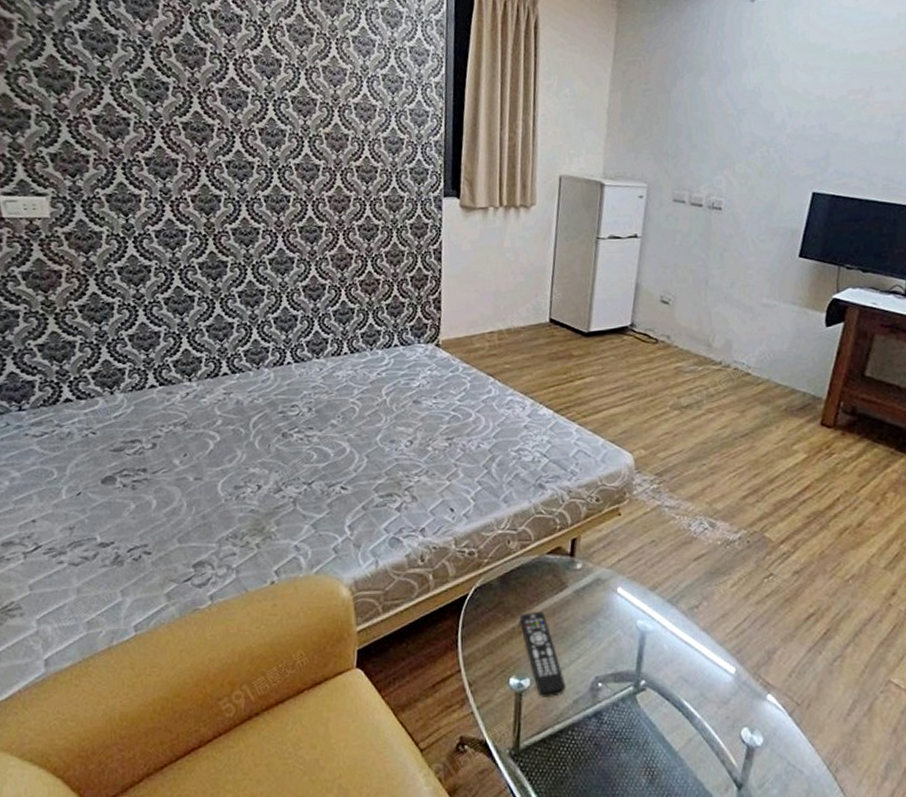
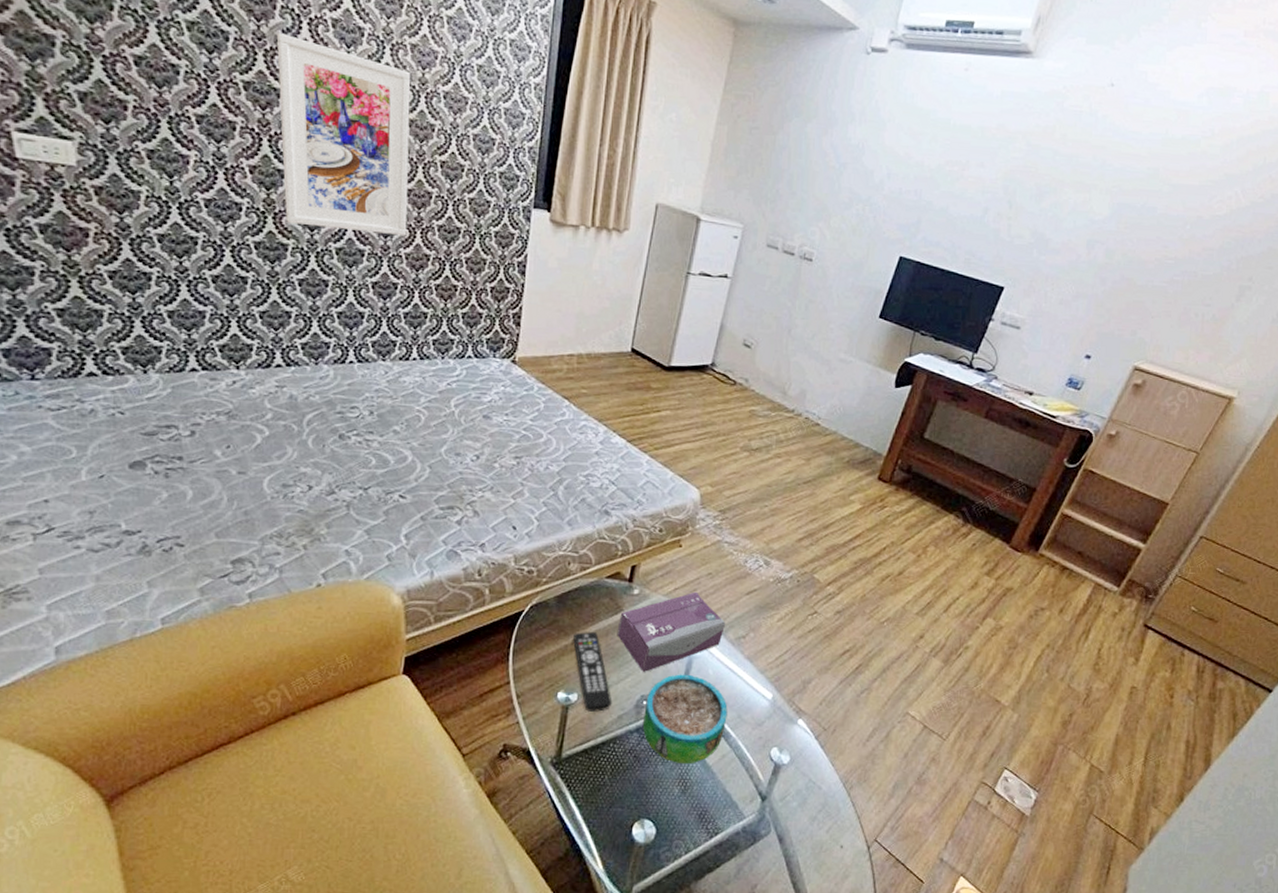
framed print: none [208,76,331,242] -> present [276,33,411,236]
tissue box: none [563,561,677,653] -> present [617,591,726,673]
decorative bowl: none [600,651,689,751] -> present [643,674,728,765]

